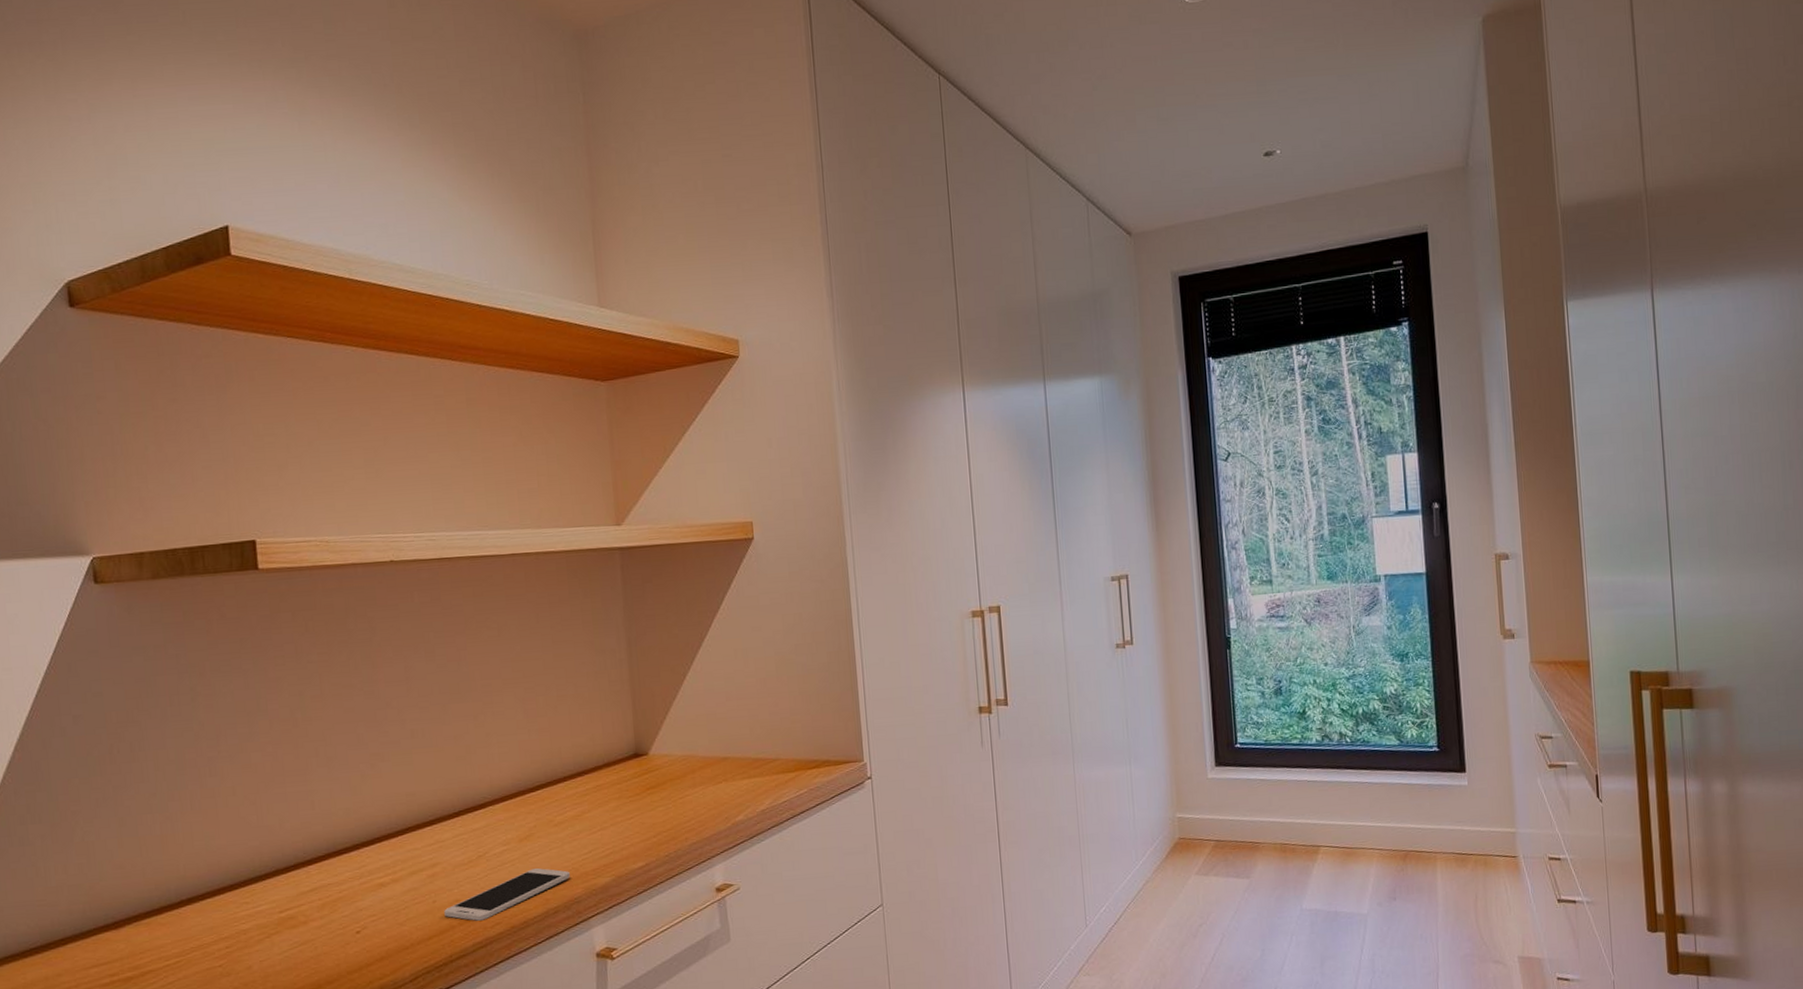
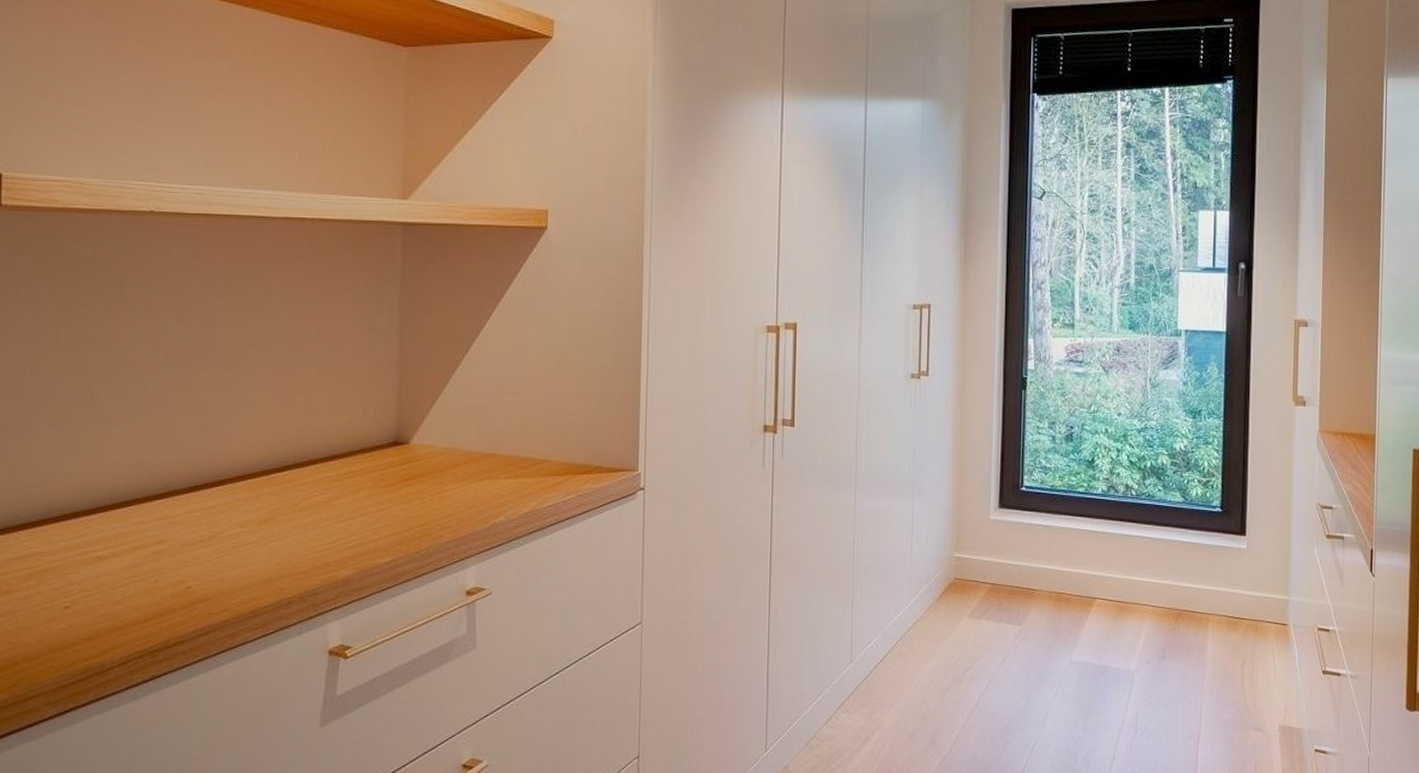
smartphone: present [444,868,570,921] -> none [166,555,309,606]

